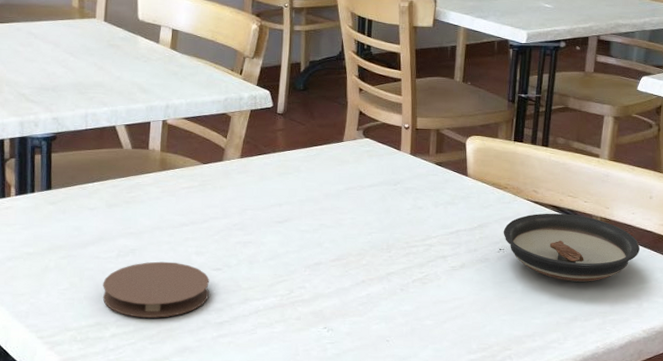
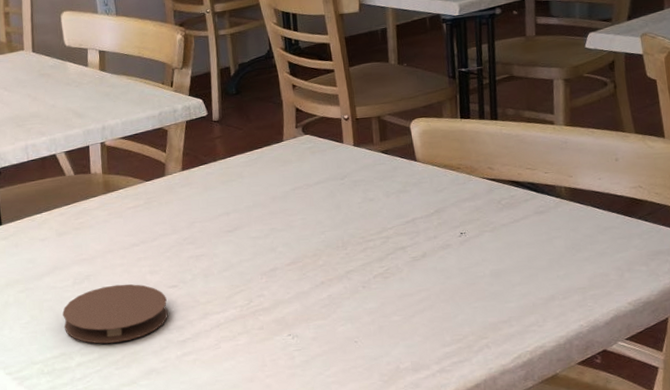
saucer: present [503,213,640,282] -> none [462,187,613,259]

